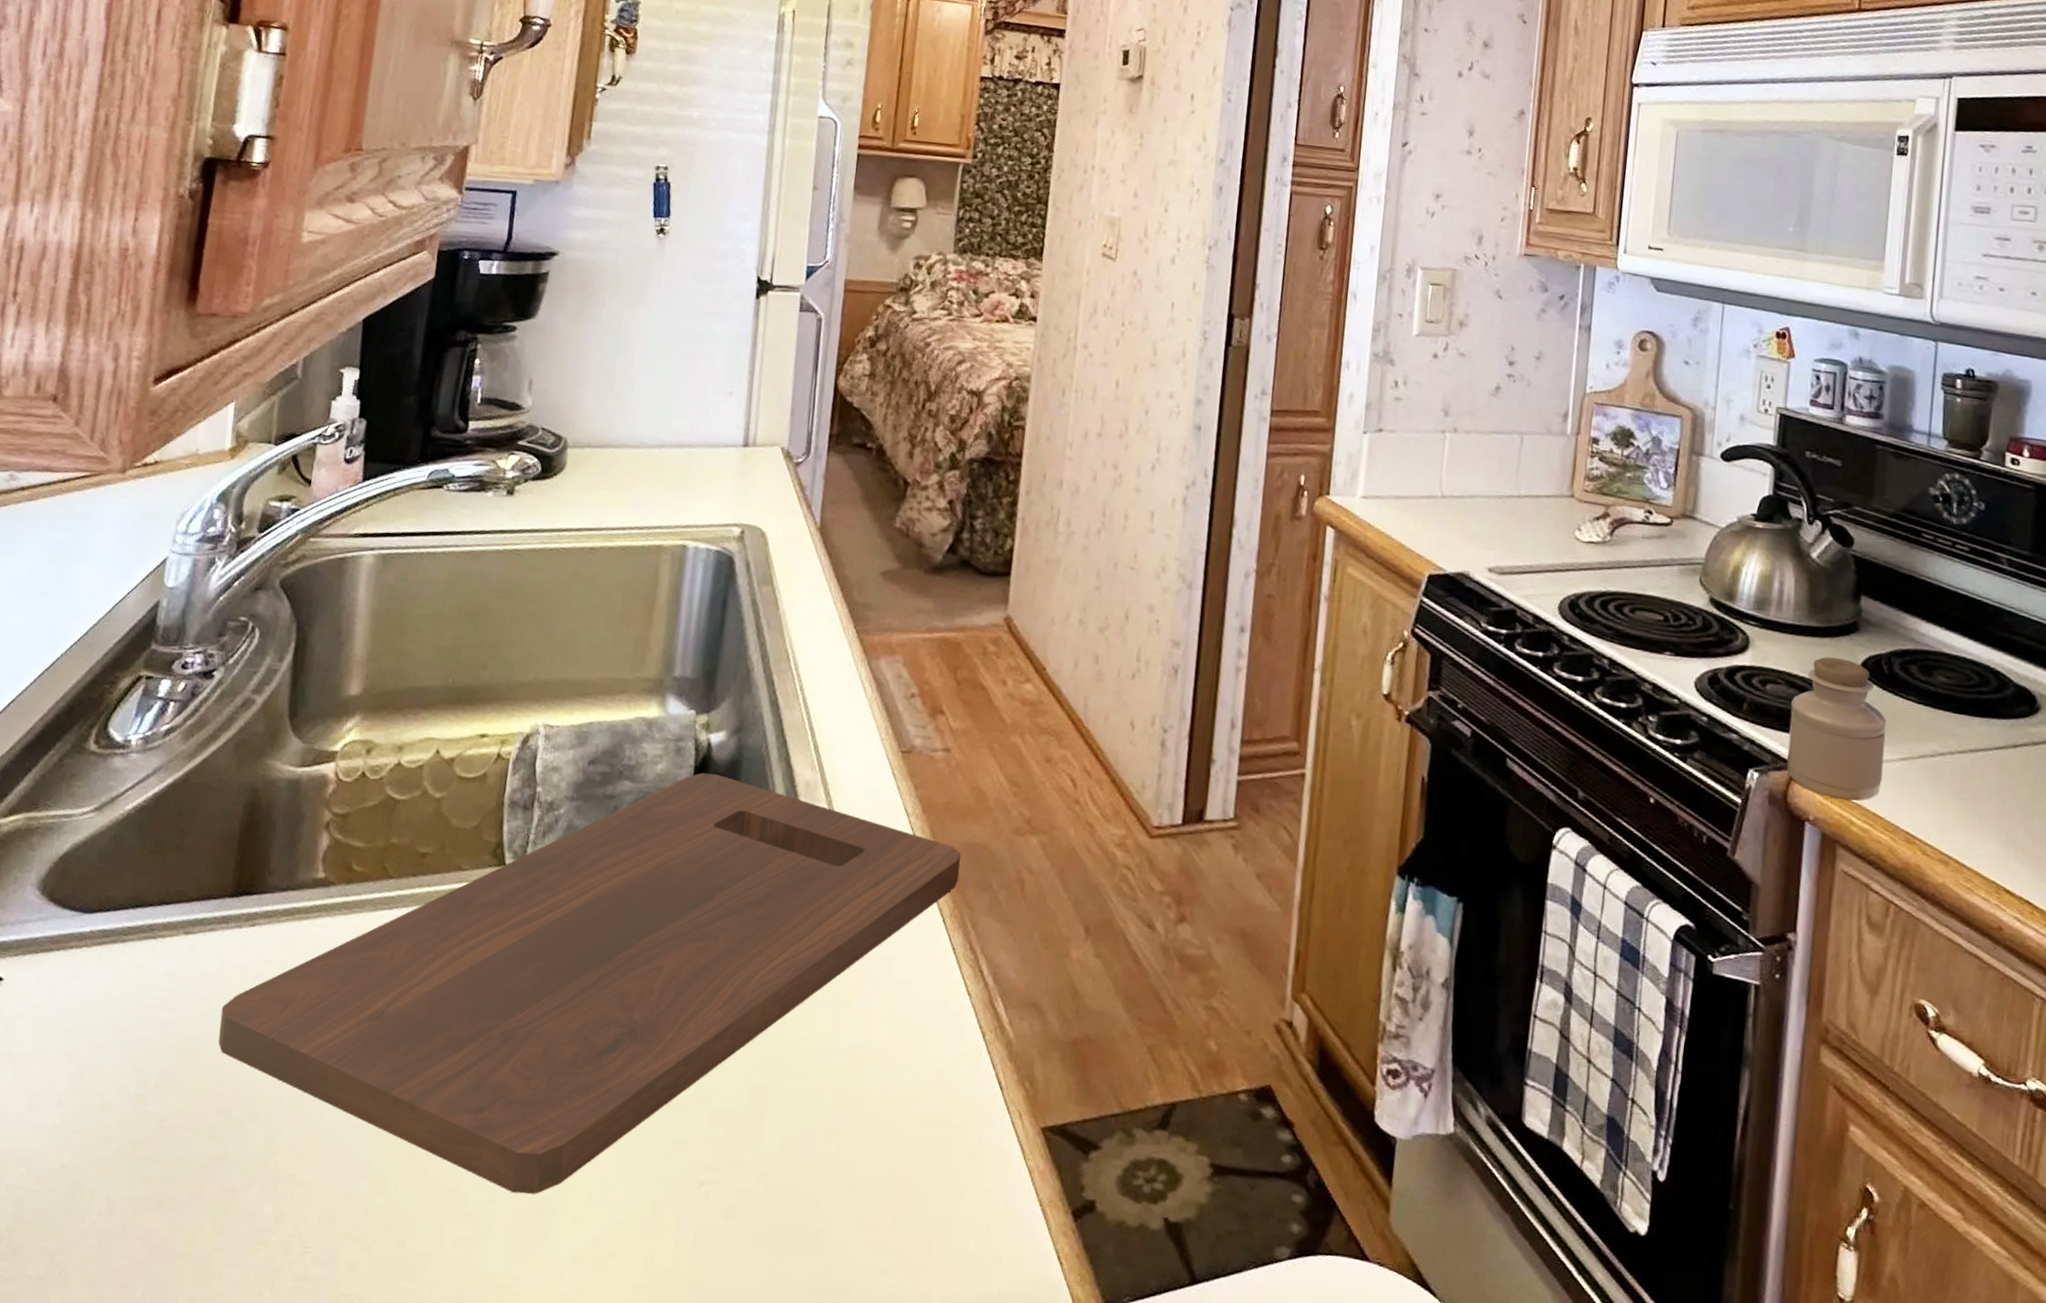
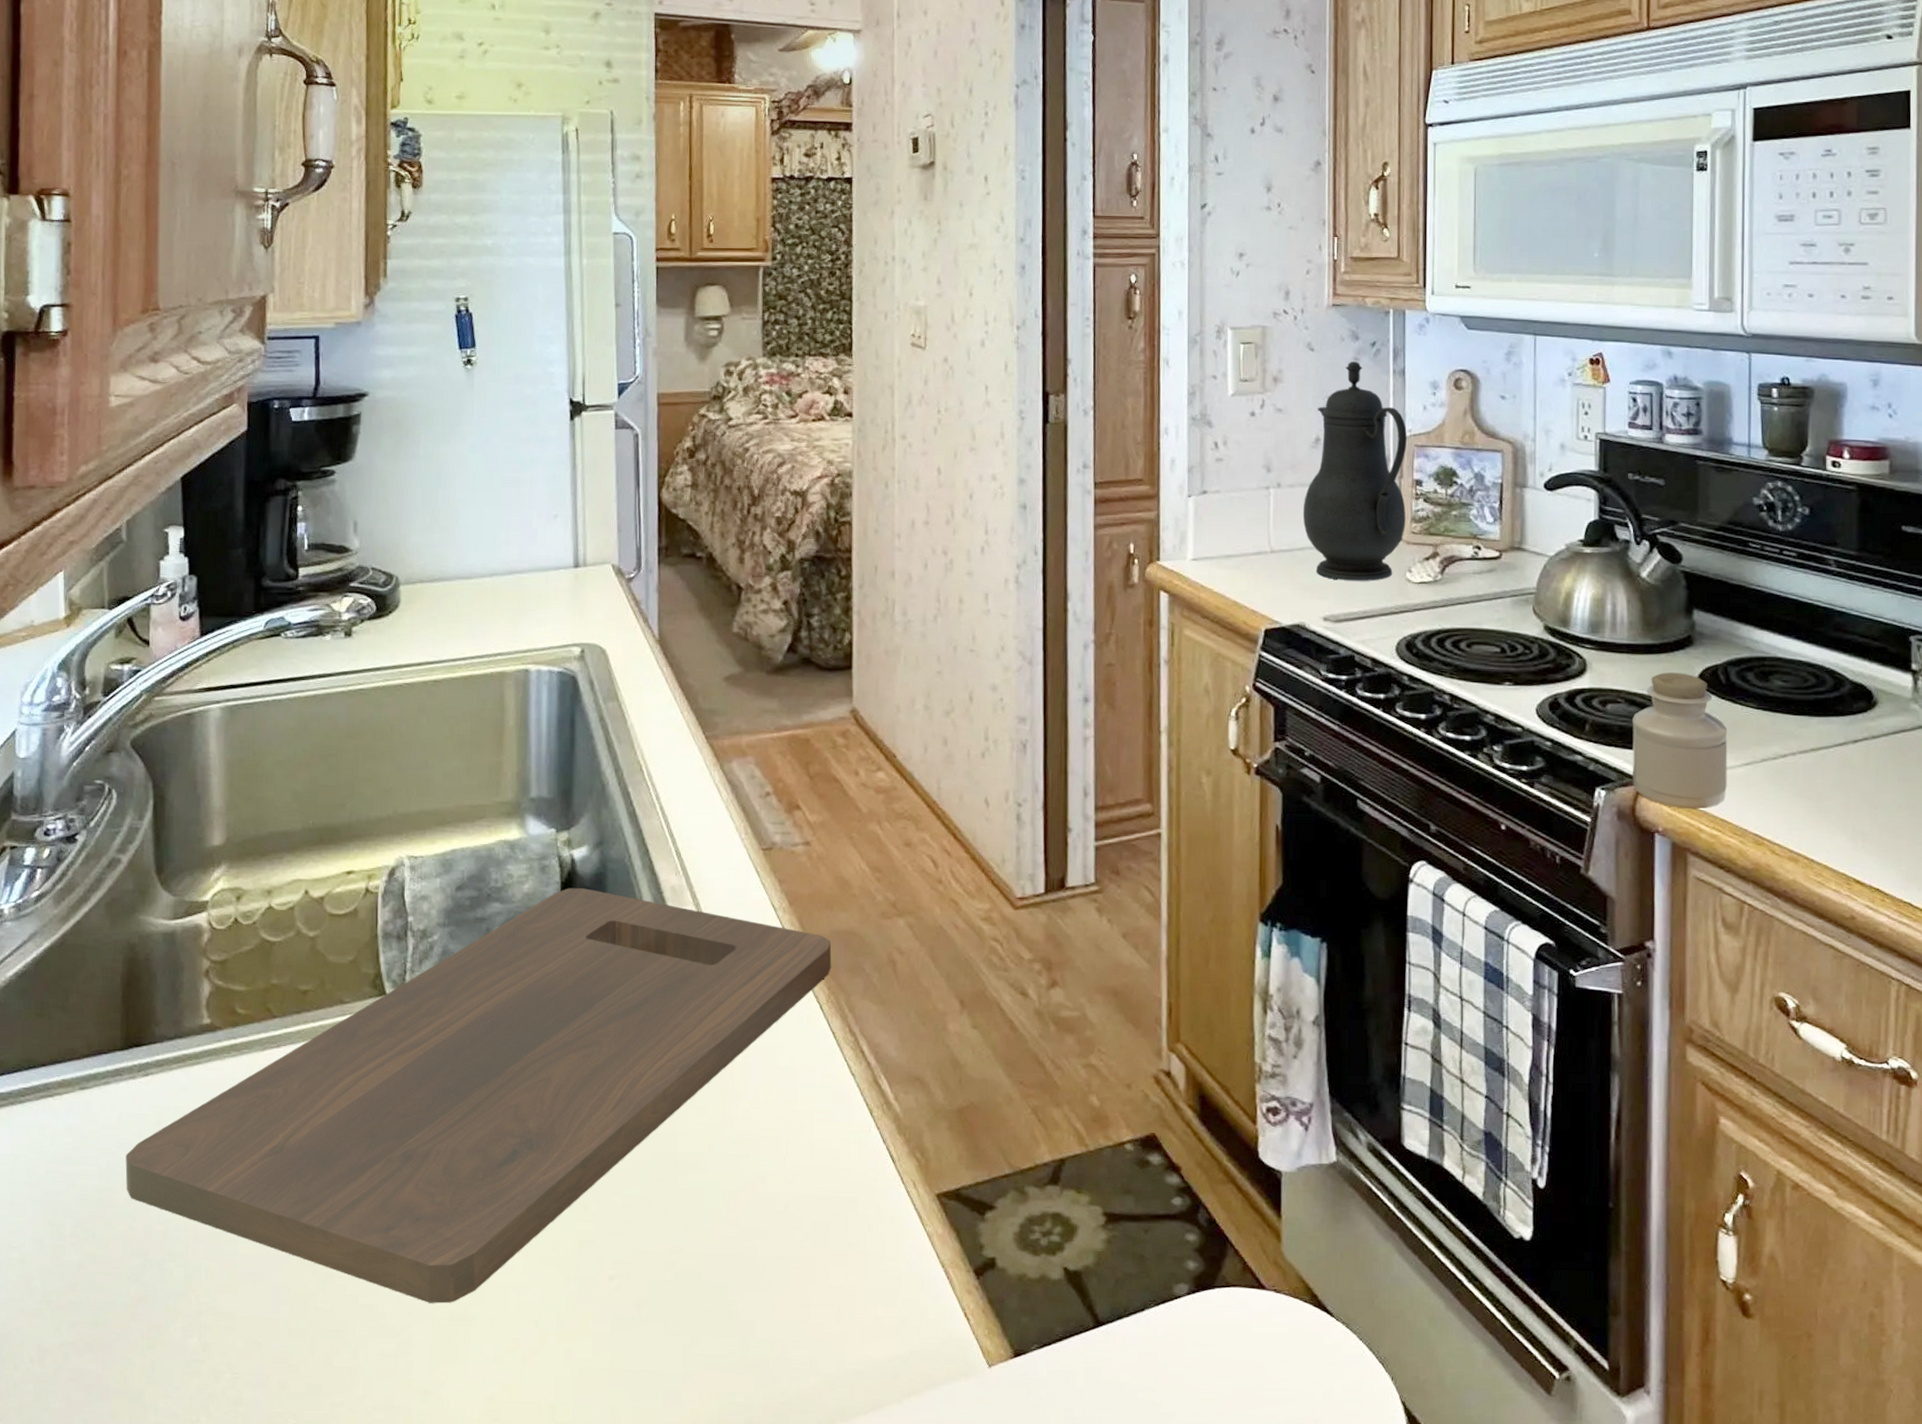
coffeepot: none [1476,313,1588,536] -> present [1302,362,1407,581]

